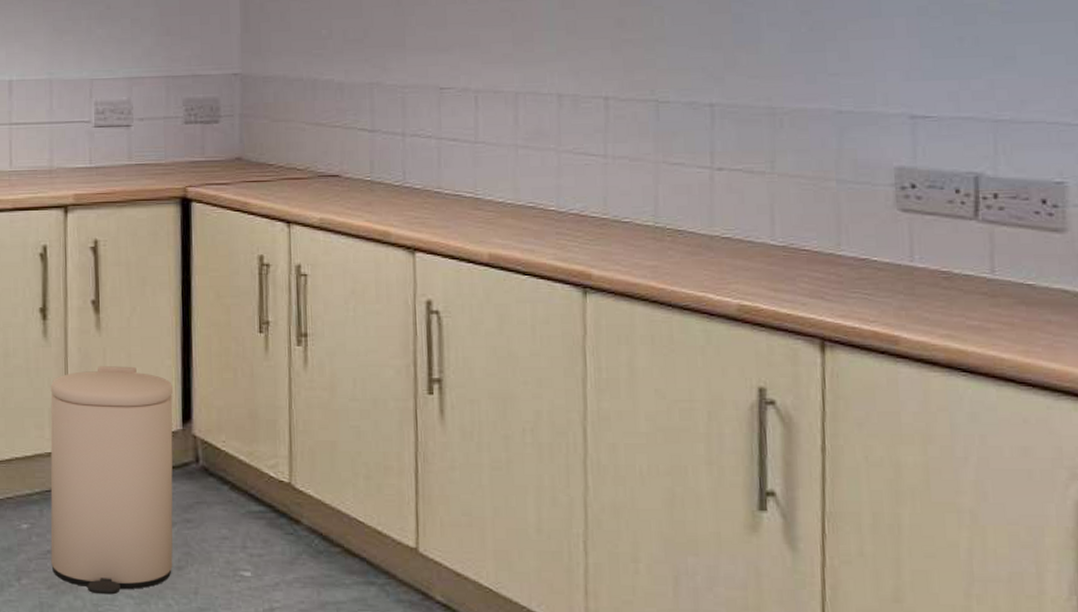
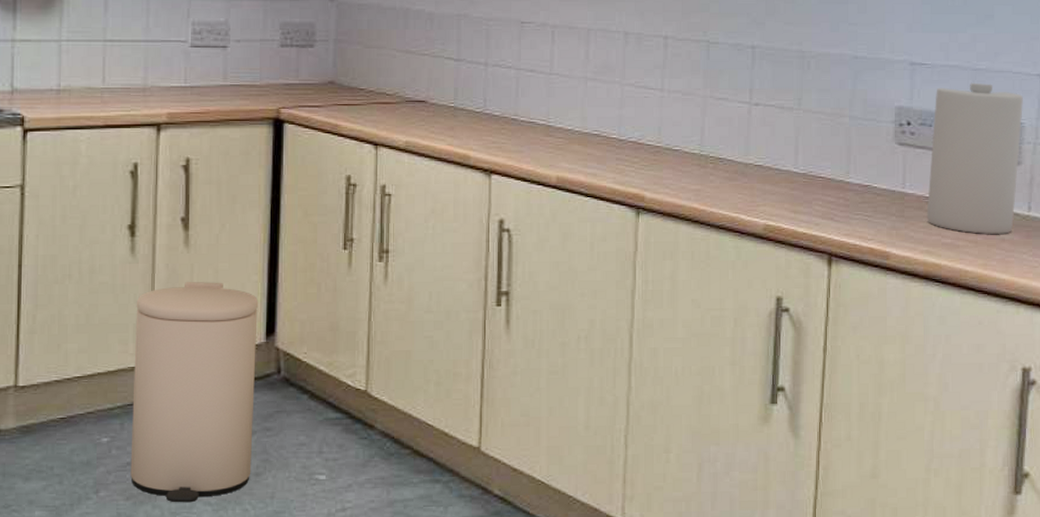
paper towel holder: none [943,136,1064,316] -> present [926,82,1023,235]

